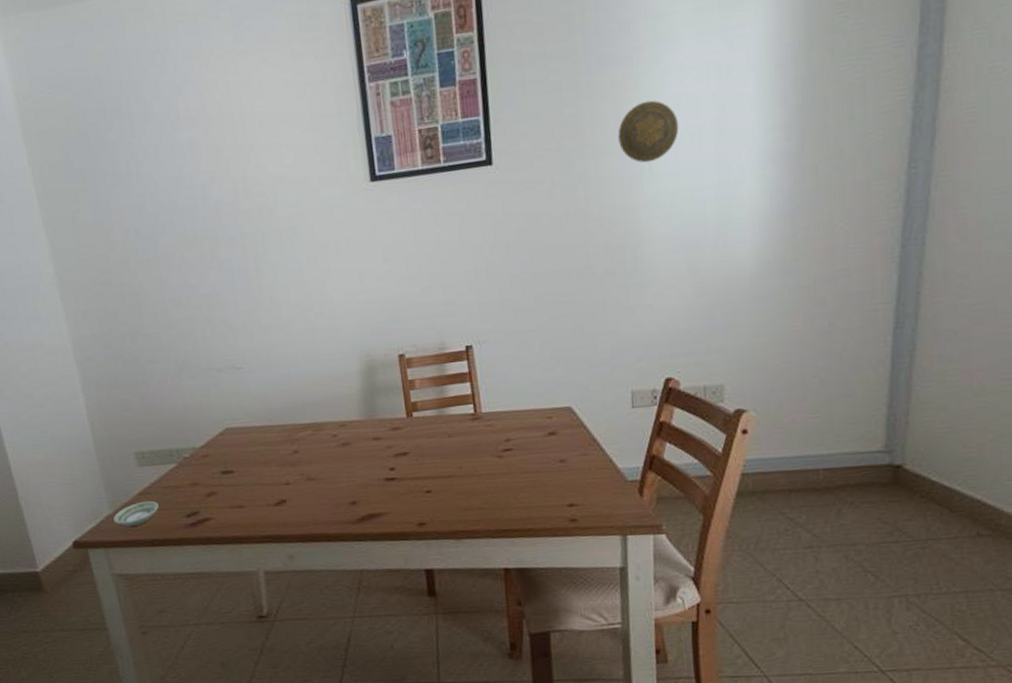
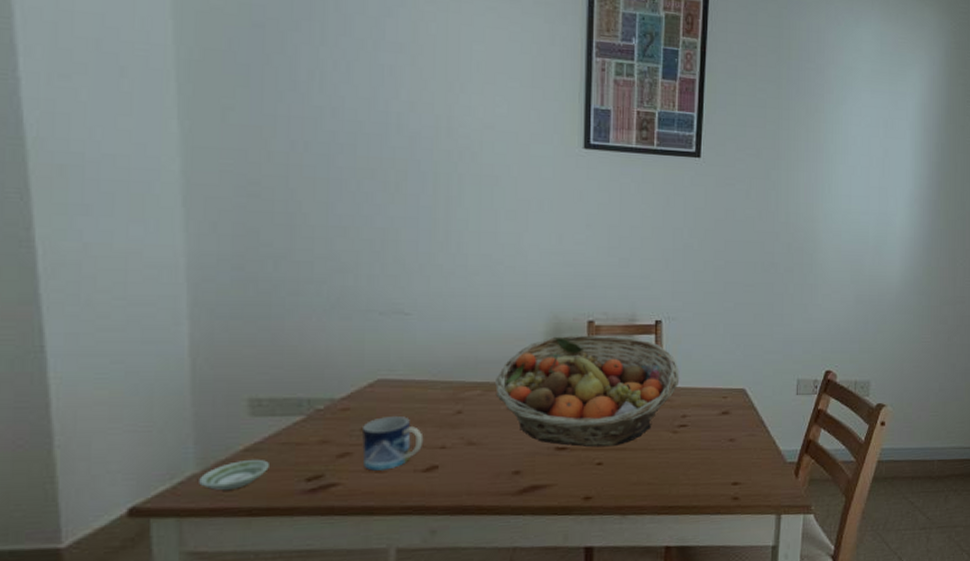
mug: none [221,458,271,507] -> present [361,415,424,471]
fruit basket: none [322,366,499,477] -> present [495,335,680,448]
decorative plate: present [618,100,679,163] -> none [807,133,854,184]

